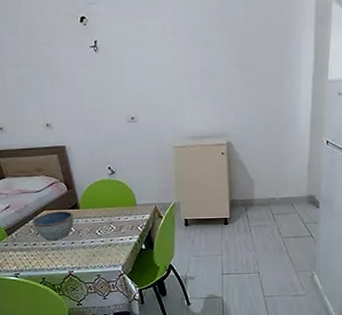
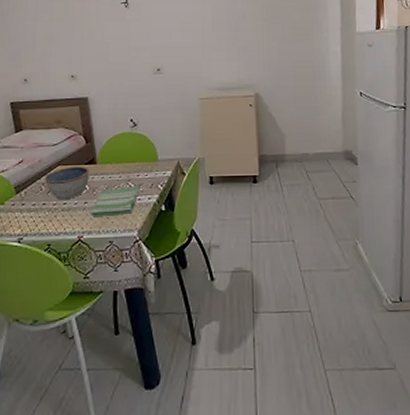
dish towel: none [77,228,121,254] -> present [89,186,139,216]

